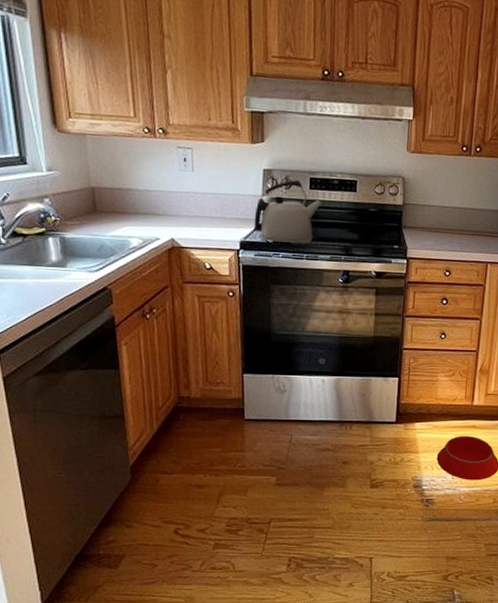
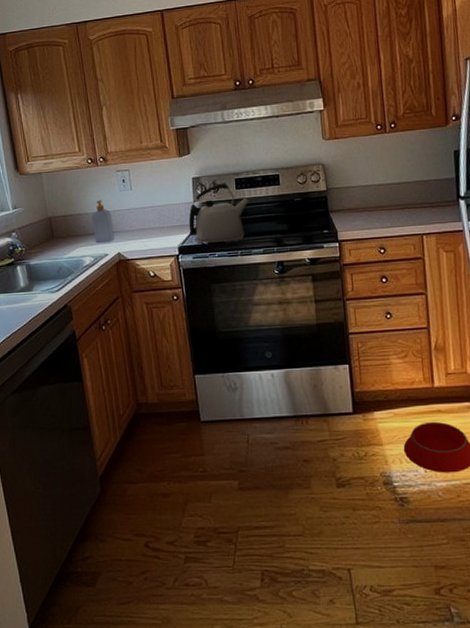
soap bottle: none [144,177,169,226] -> present [92,200,114,244]

